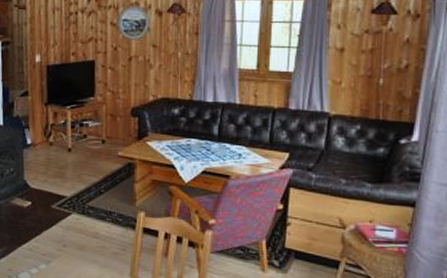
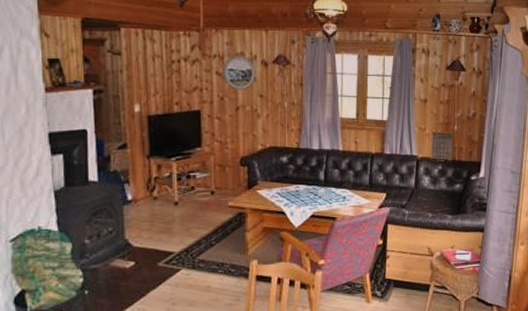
calendar: none [347,85,378,121] -> present [431,131,454,161]

